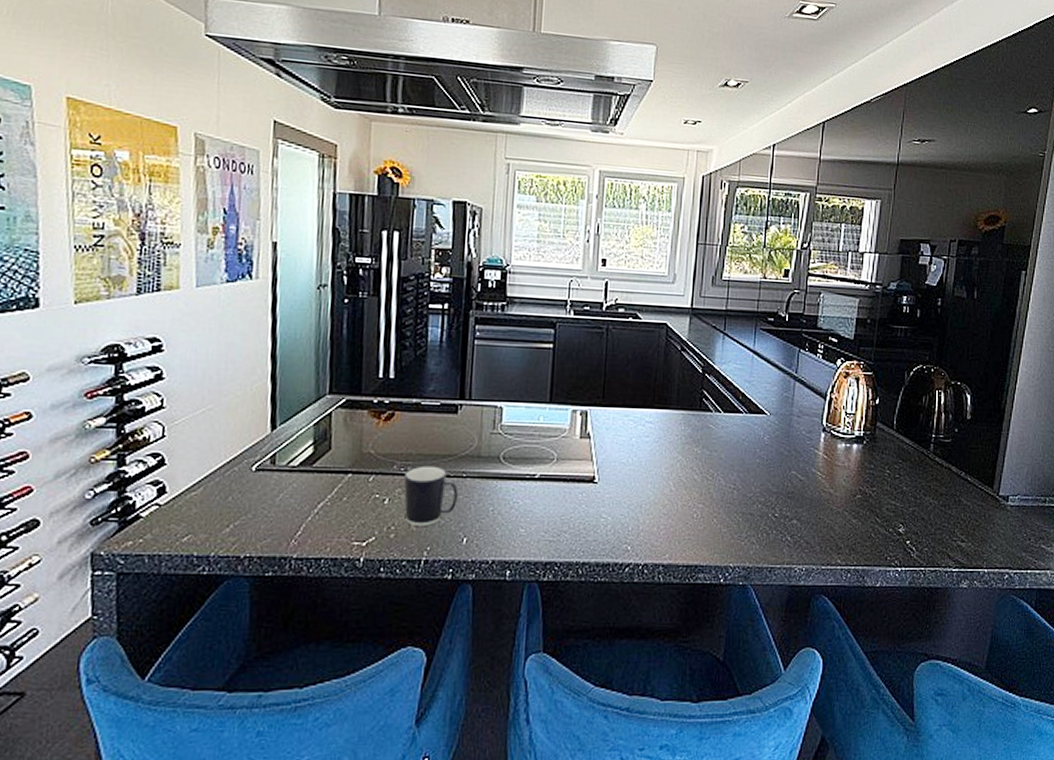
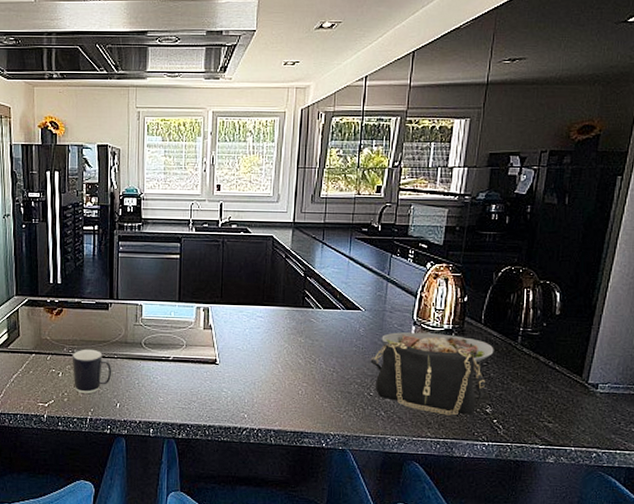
handbag: none [775,450,899,538] -> present [370,341,486,416]
salad: none [788,440,907,475] -> present [381,332,494,363]

